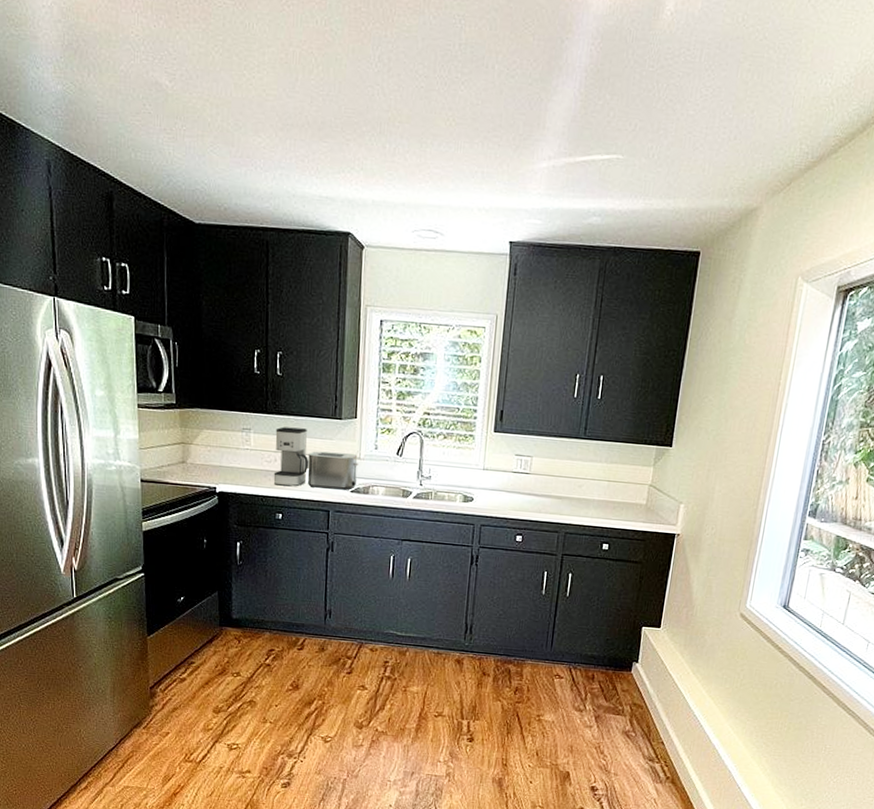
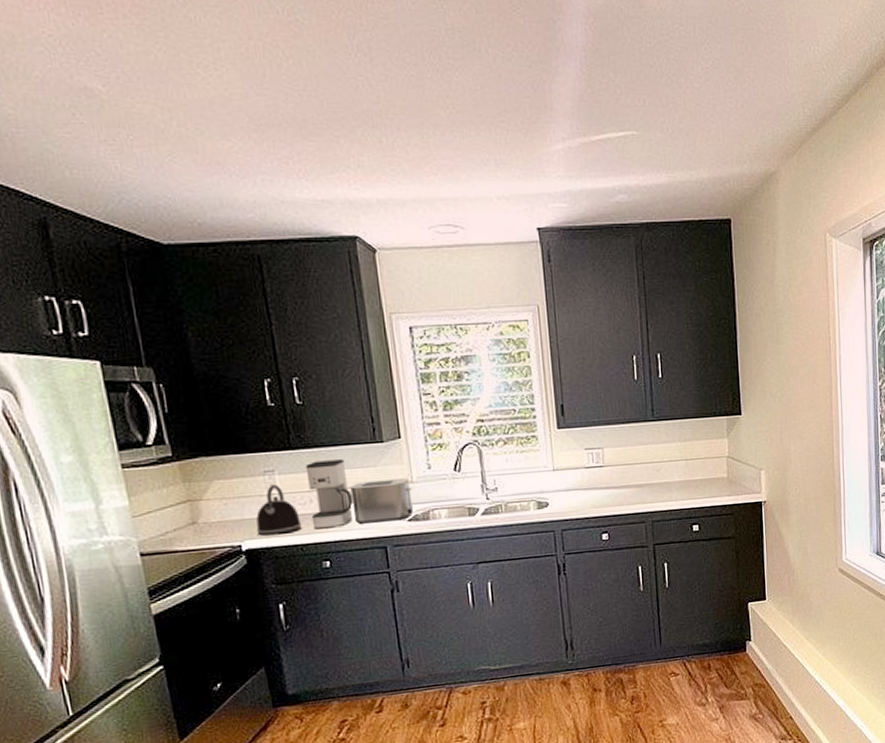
kettle: none [229,440,266,485] -> present [256,484,303,537]

